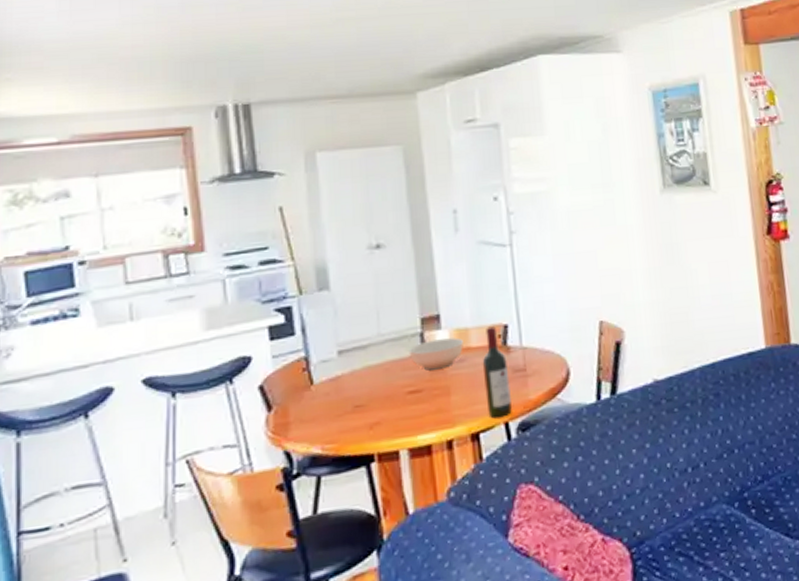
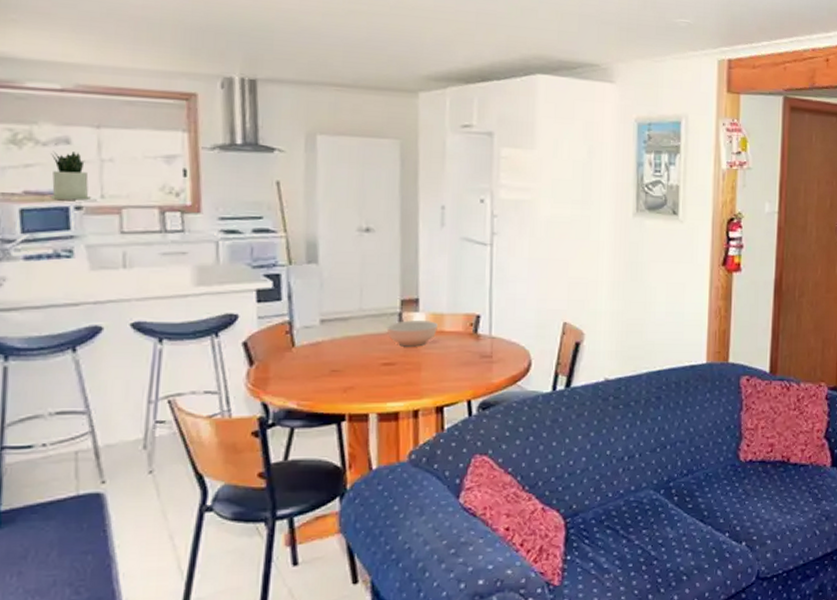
planter: none [52,204,95,258] -> present [49,150,92,201]
wine bottle: present [482,326,512,417] -> none [453,315,477,394]

